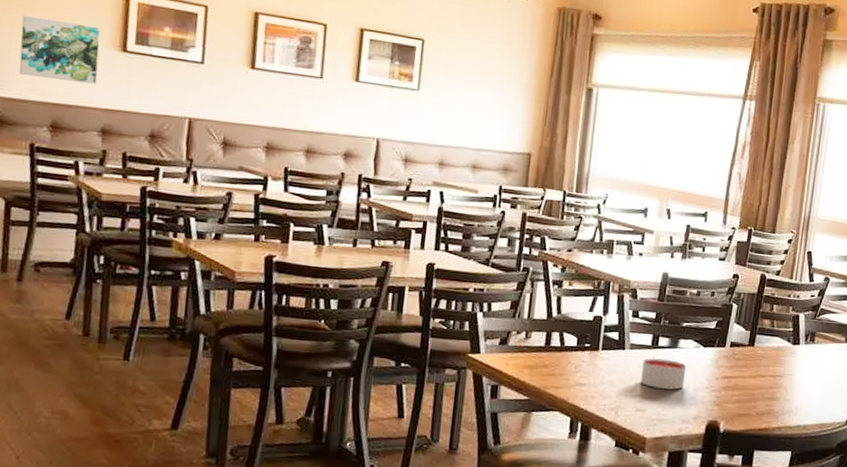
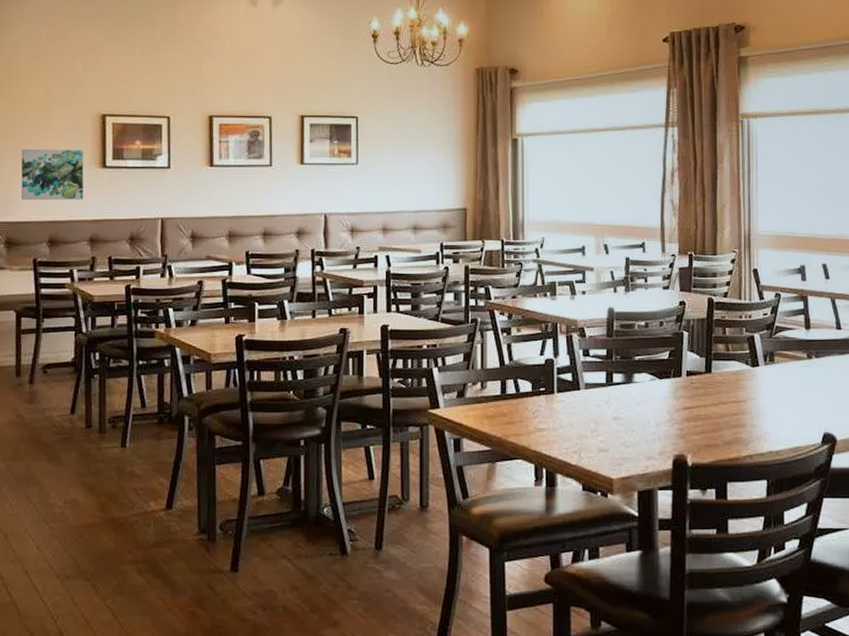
candle: present [641,358,687,390] -> none [600,396,645,426]

